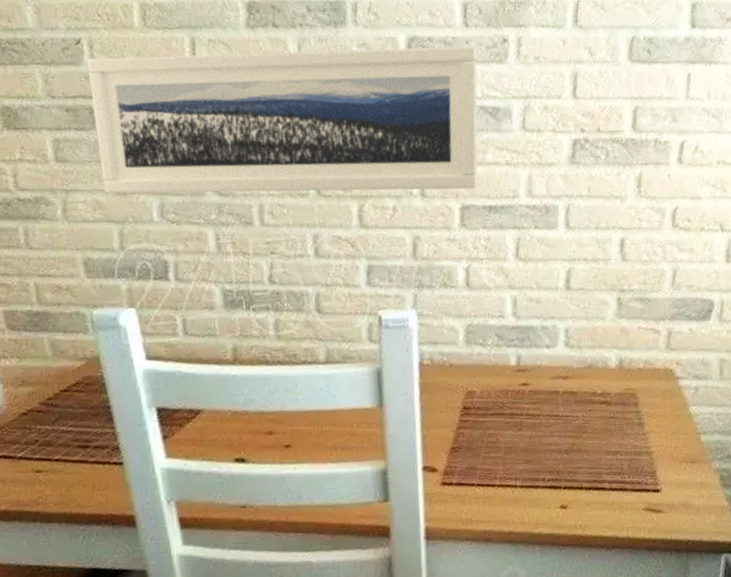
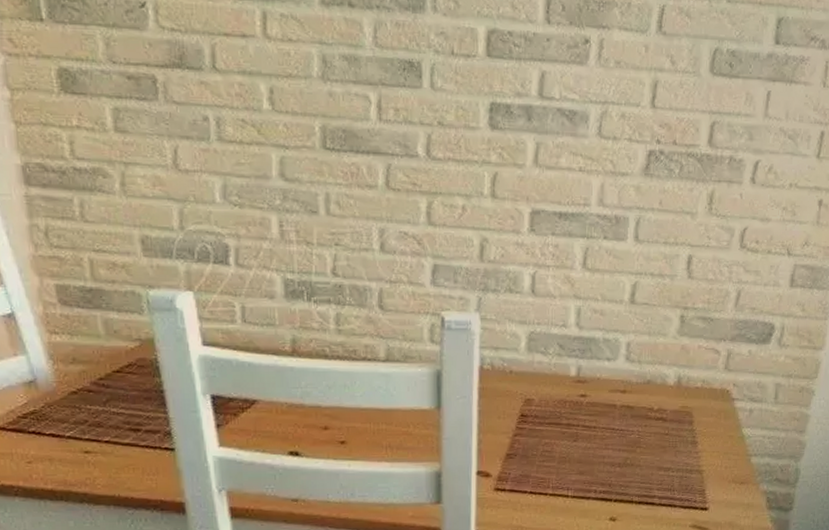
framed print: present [87,46,478,194] -> none [151,24,558,193]

